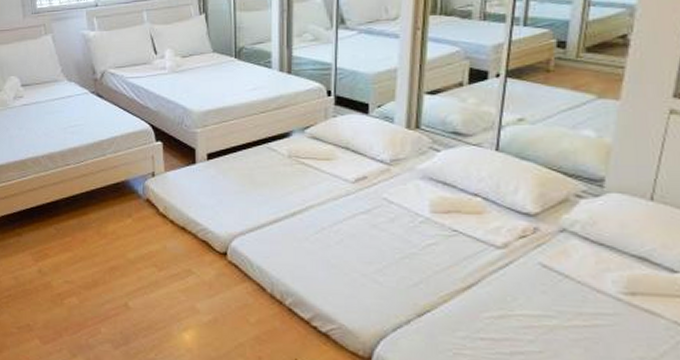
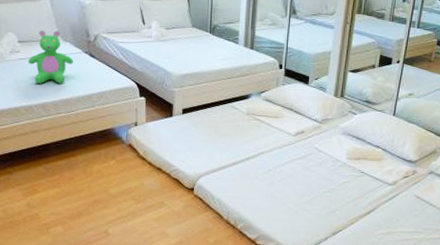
teddy bear: none [32,70,81,132] -> present [28,30,74,84]

